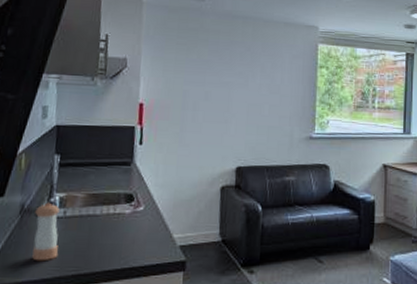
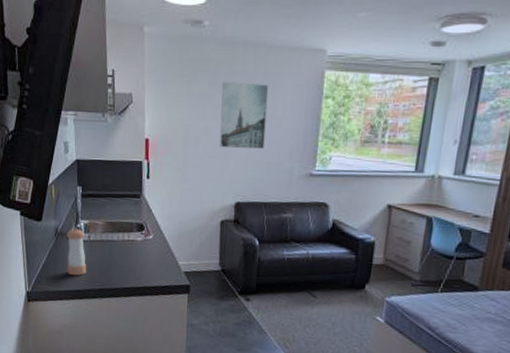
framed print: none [220,50,268,113] -> present [220,81,269,149]

